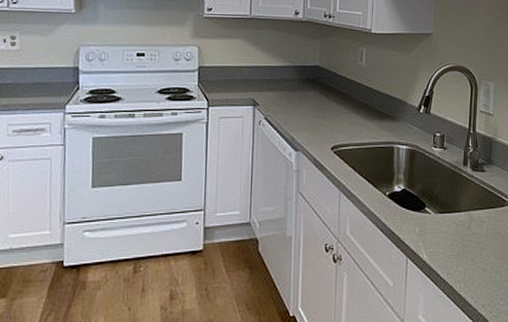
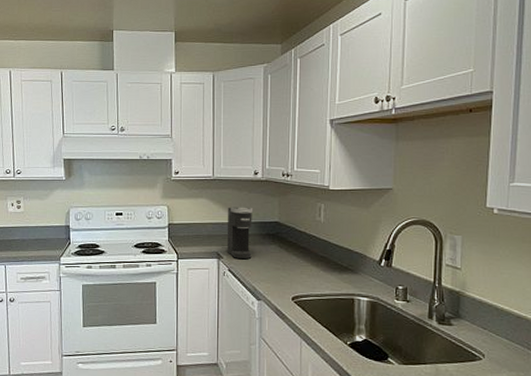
coffee maker: none [264,49,293,107] -> present [228,207,254,260]

